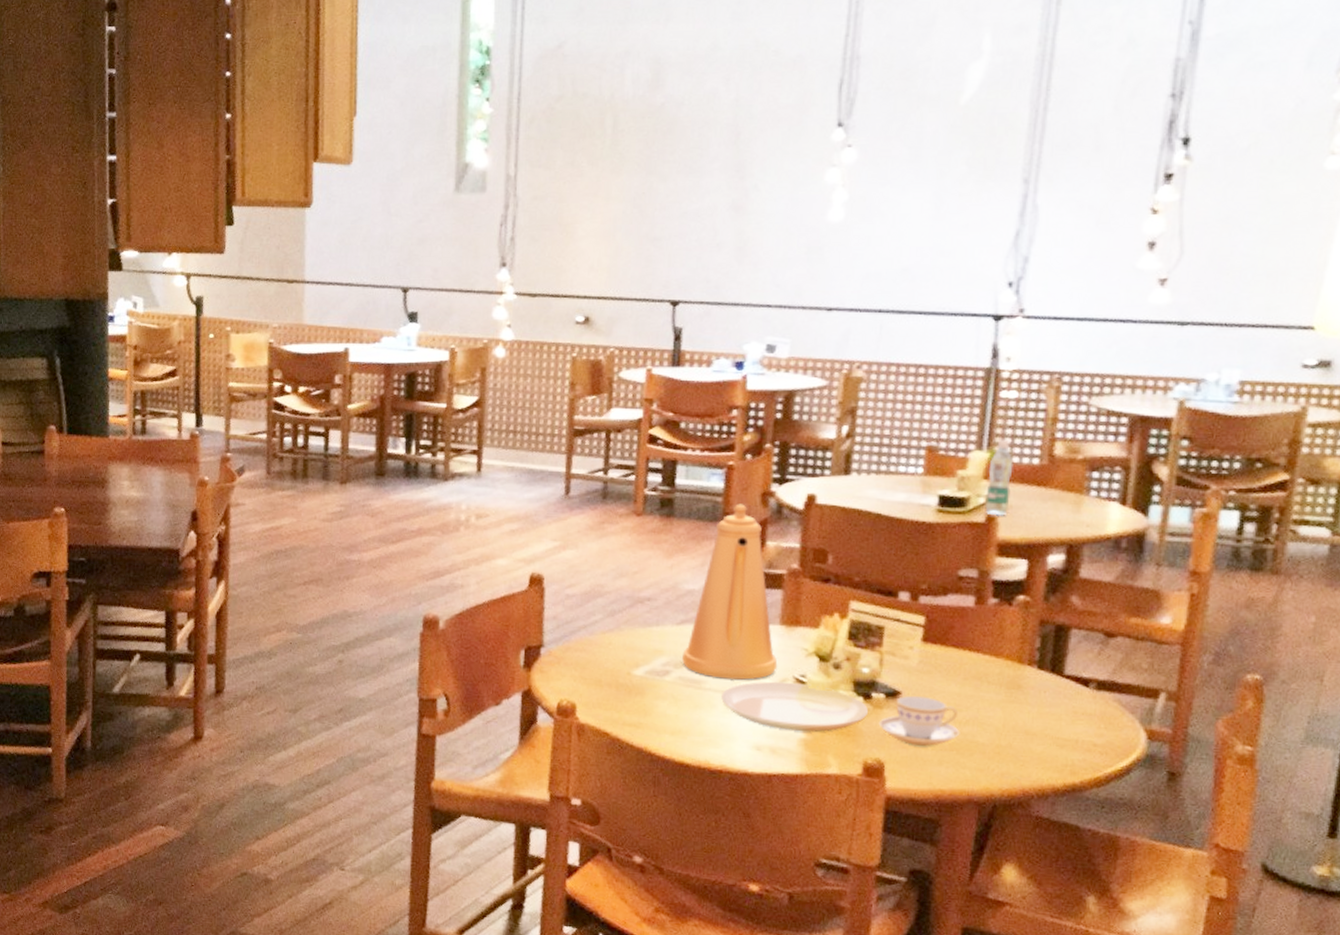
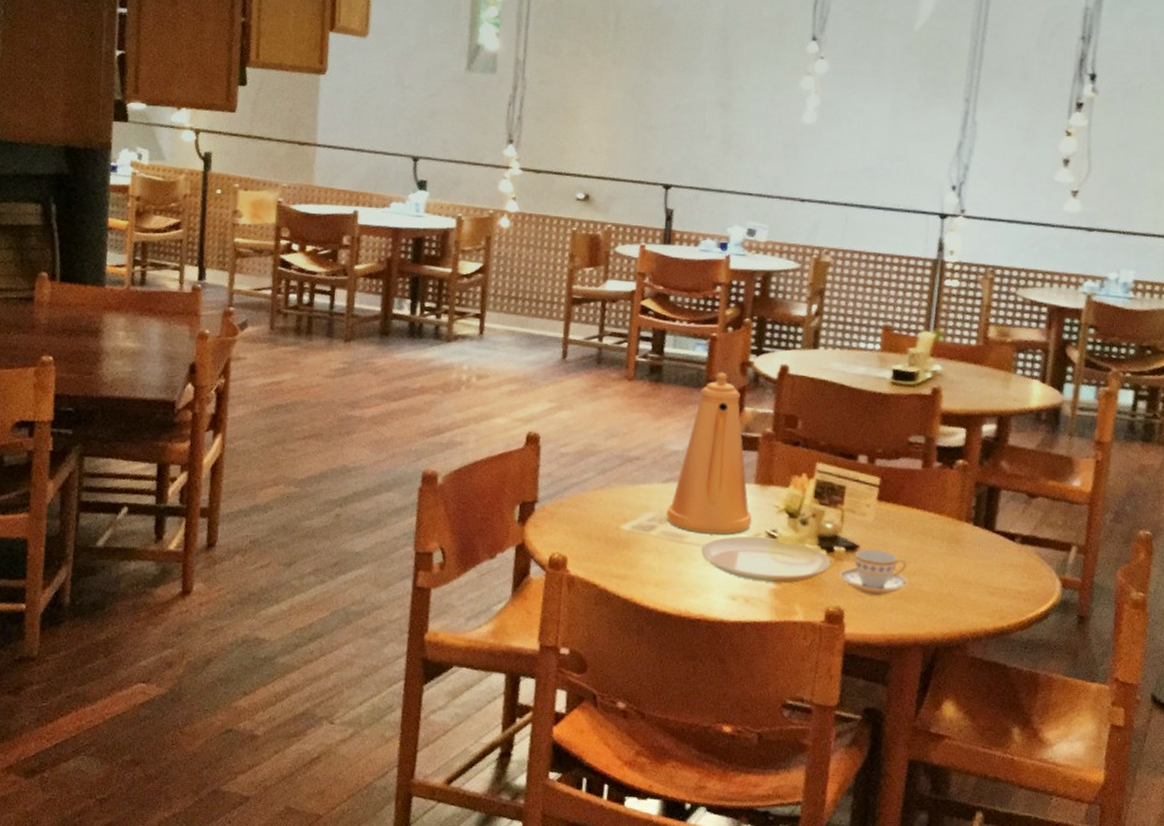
bottle: present [984,440,1014,516] -> none [930,323,955,390]

